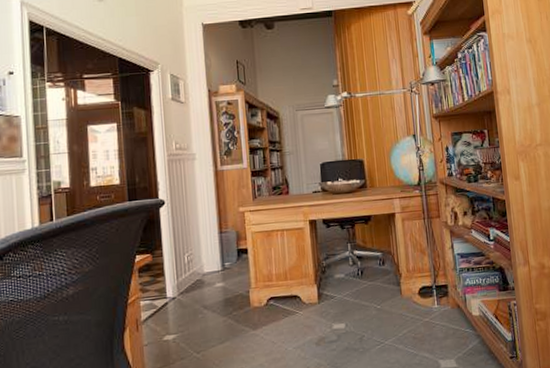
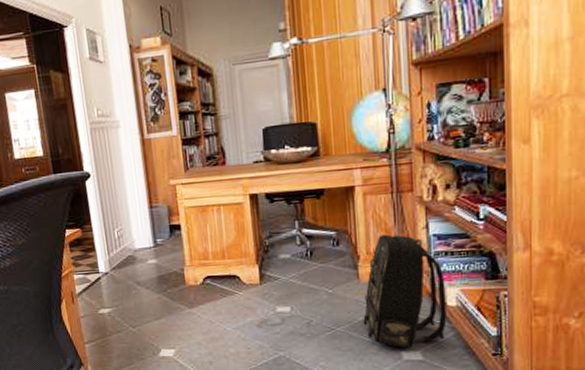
backpack: none [406,254,473,357] -> present [363,234,447,348]

